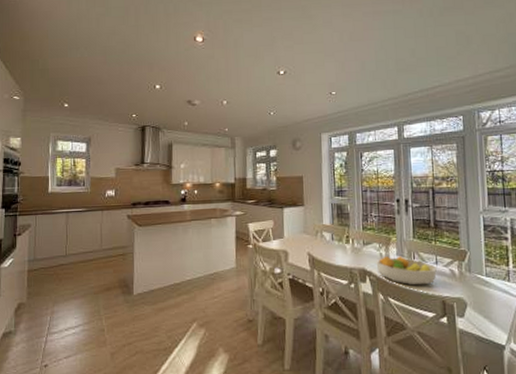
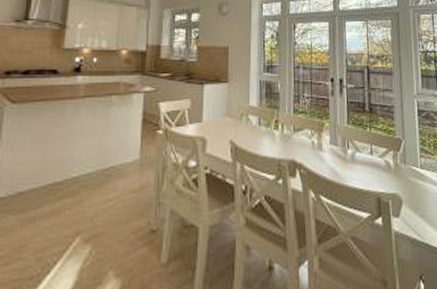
fruit bowl: present [376,256,438,286] -> none [307,145,372,180]

